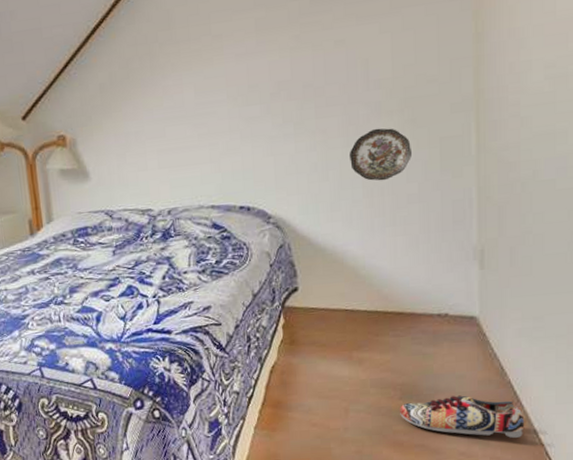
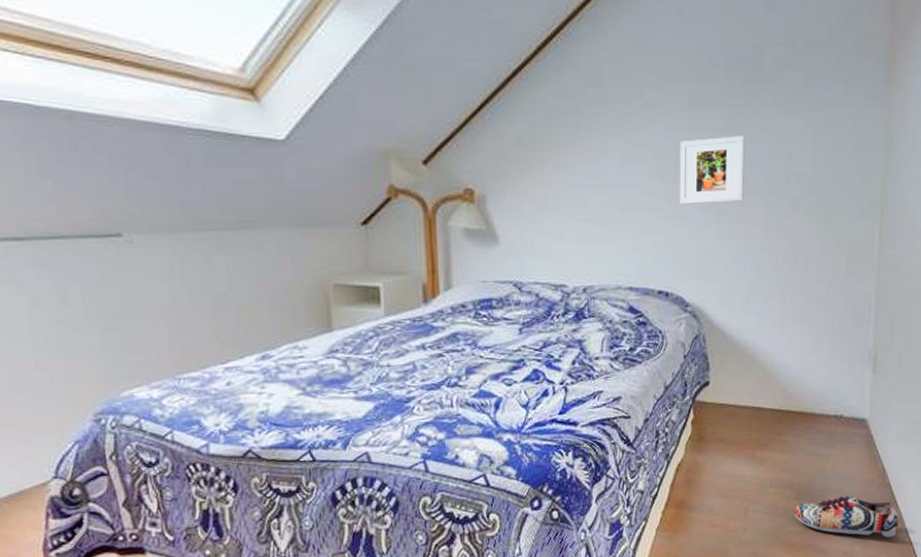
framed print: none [250,51,320,125] -> present [679,136,745,206]
decorative plate: present [348,128,411,181] -> none [766,224,823,278]

